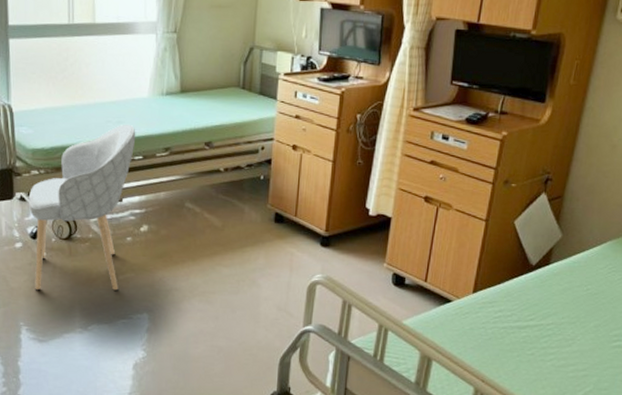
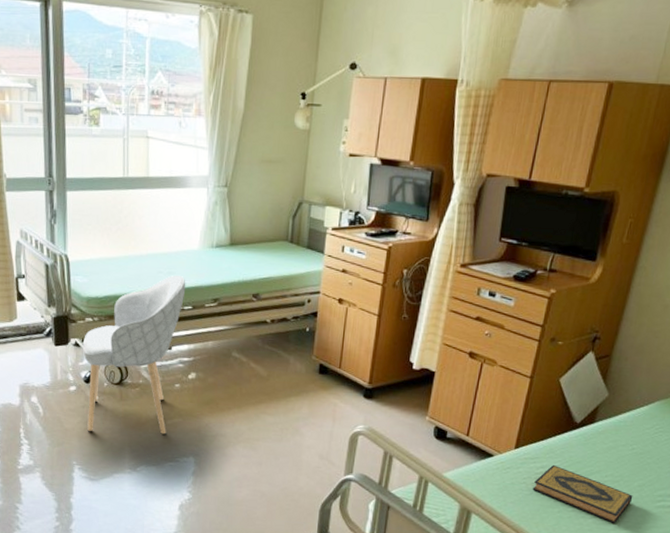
hardback book: none [491,308,590,365] -> present [532,464,633,524]

